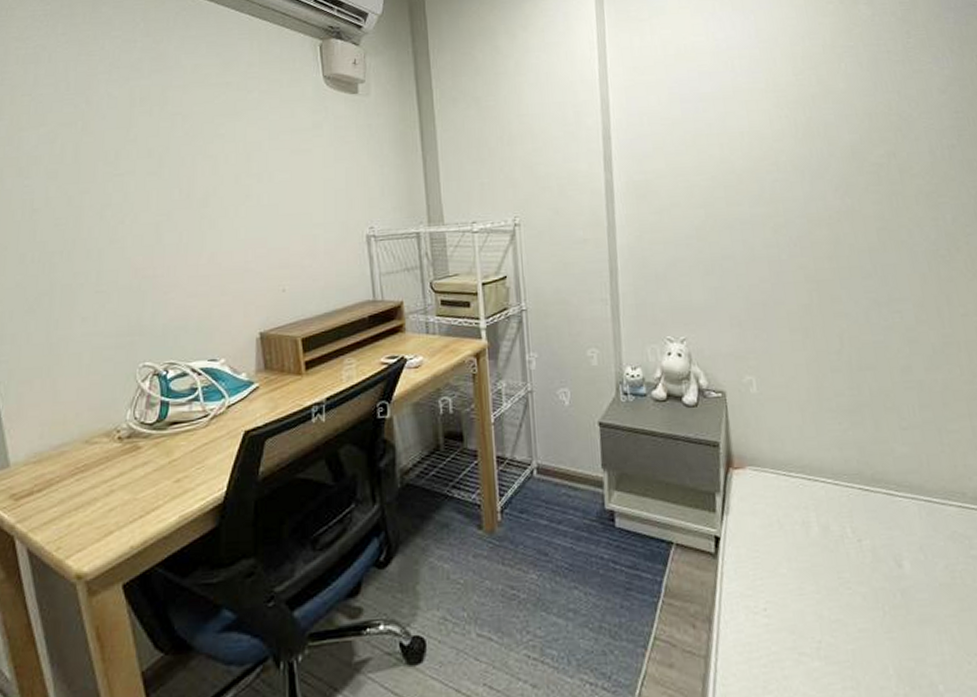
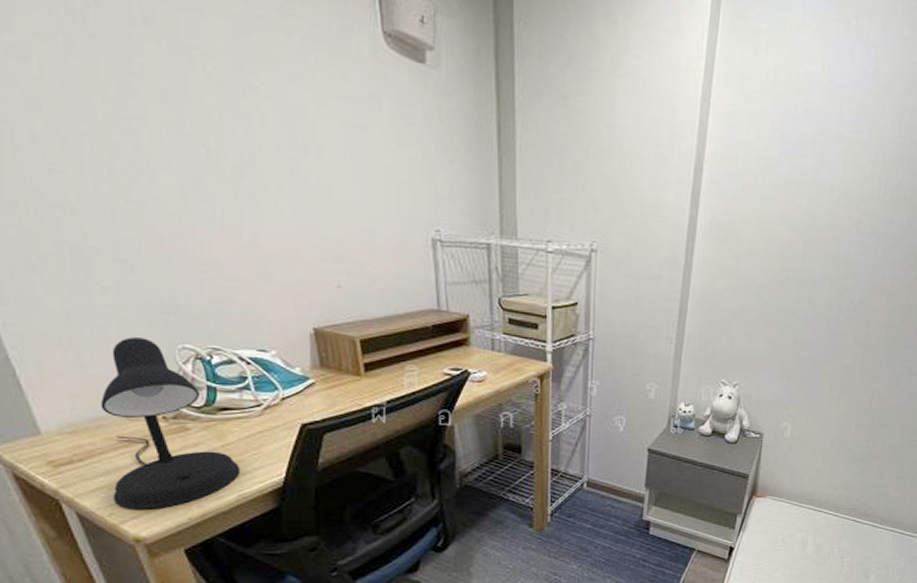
desk lamp: none [63,360,184,542] -> present [100,337,241,511]

